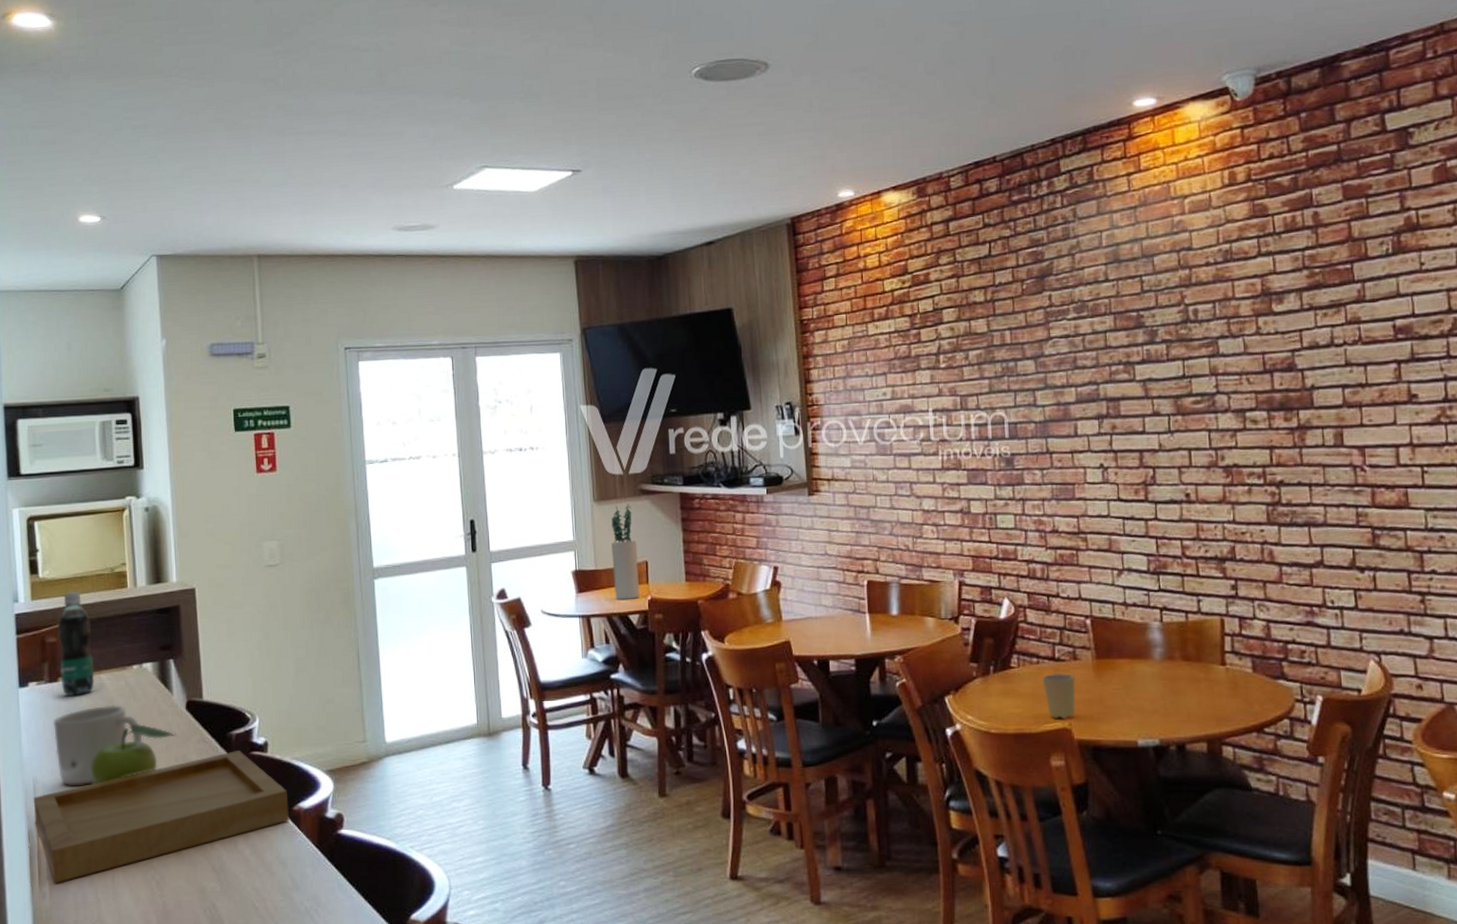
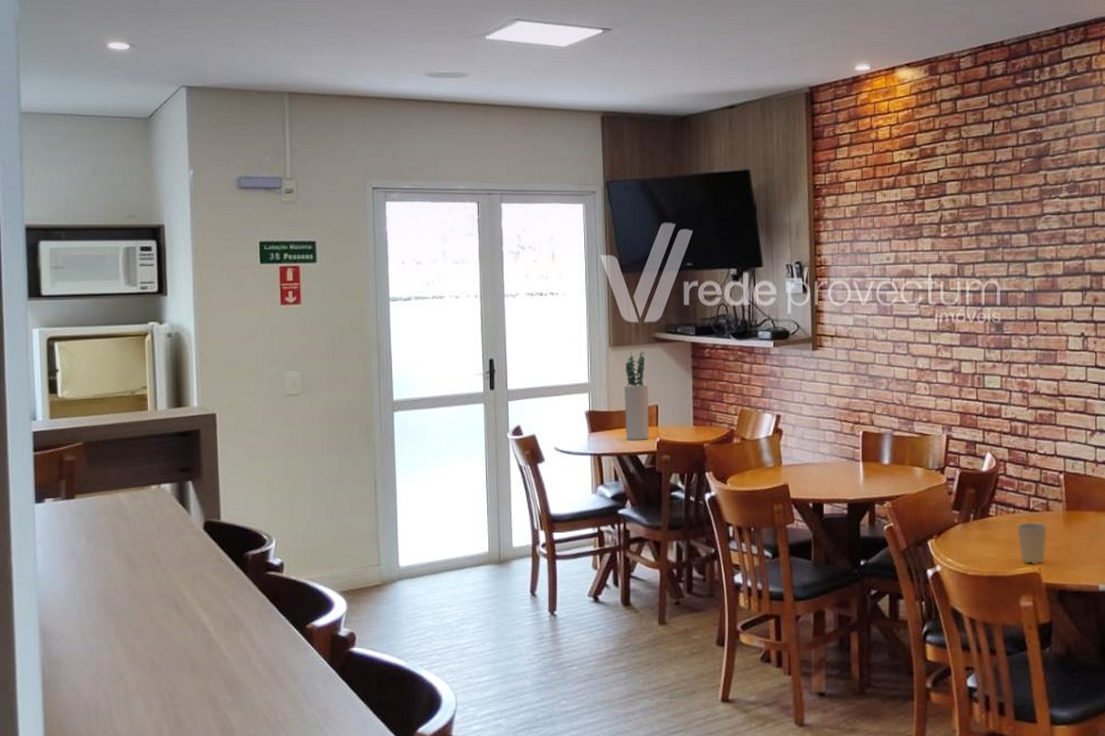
tray: present [33,751,290,883] -> none [47,570,304,692]
mug: present [53,704,144,786] -> none [69,523,160,600]
bottle: present [57,591,95,697] -> none [75,412,112,514]
fruit: present [90,723,177,785] -> none [106,541,194,599]

